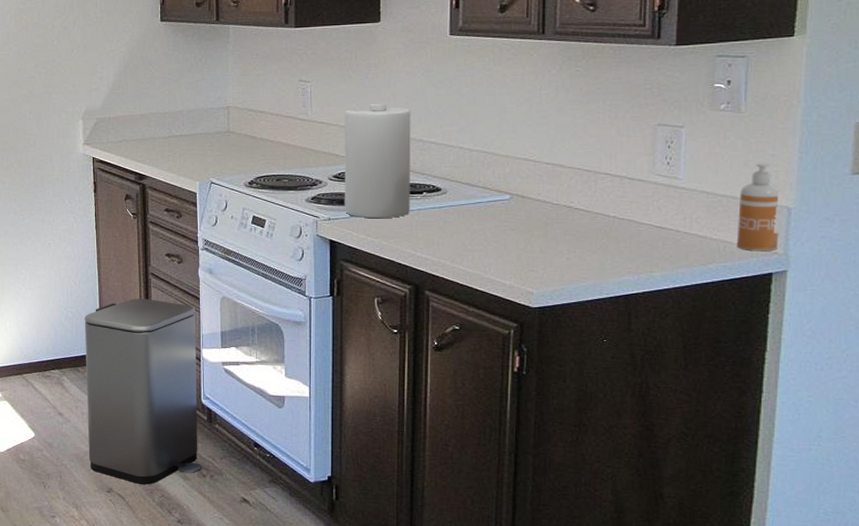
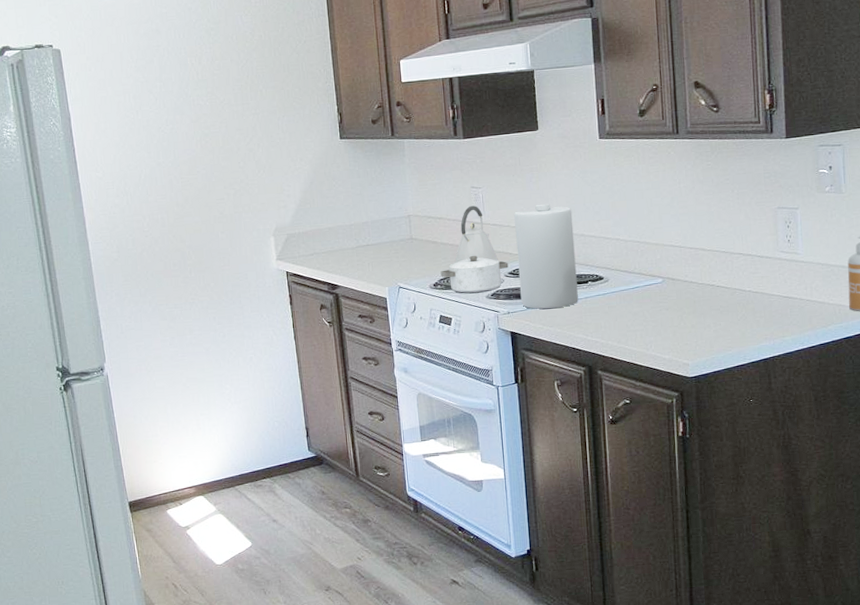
pedal bin: present [84,298,202,484] -> none [290,401,413,579]
cooking pot: none [257,154,333,195] -> present [440,255,508,294]
kettle: none [274,101,323,162] -> present [454,206,498,264]

